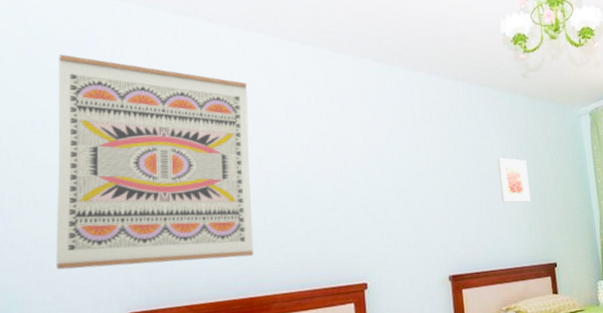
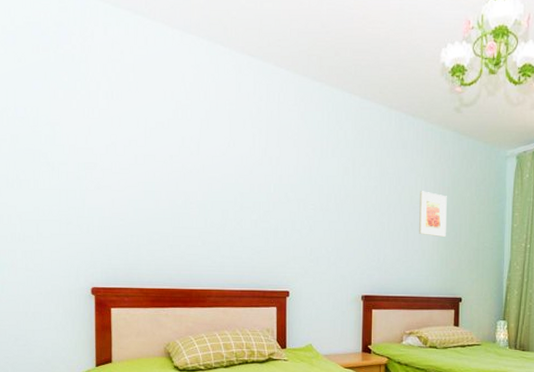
wall art: present [55,54,254,270] -> none [36,45,196,253]

